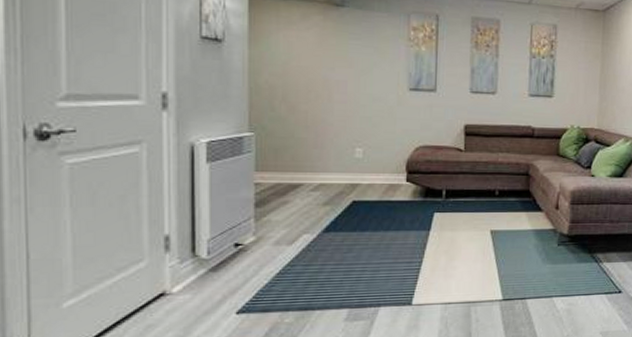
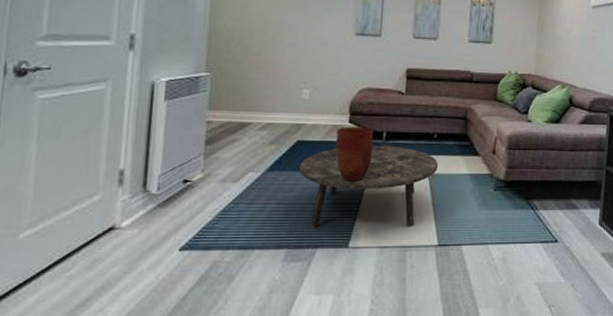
coffee table: none [356,203,500,289] -> present [299,145,438,229]
vase: none [392,185,434,240] -> present [335,126,374,181]

